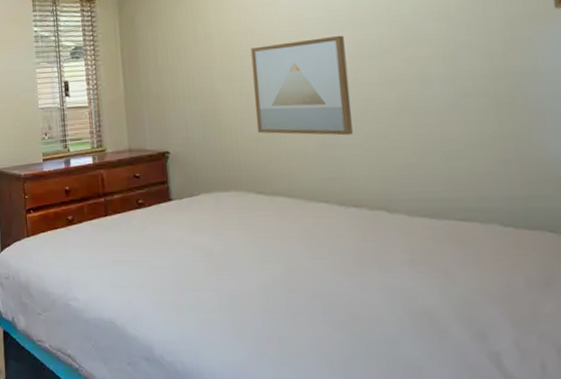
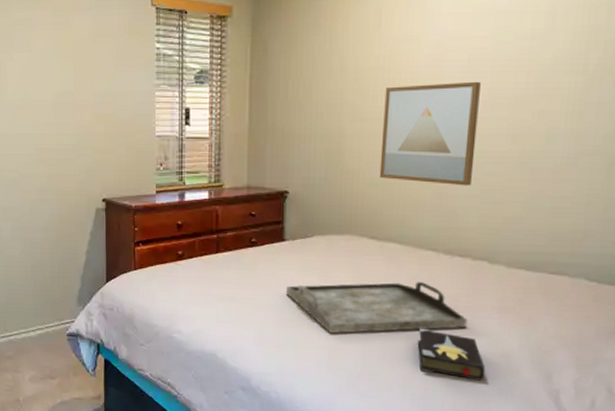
serving tray: none [179,236,377,296] -> present [286,282,467,334]
hardback book: none [326,286,409,344] -> present [417,328,486,381]

